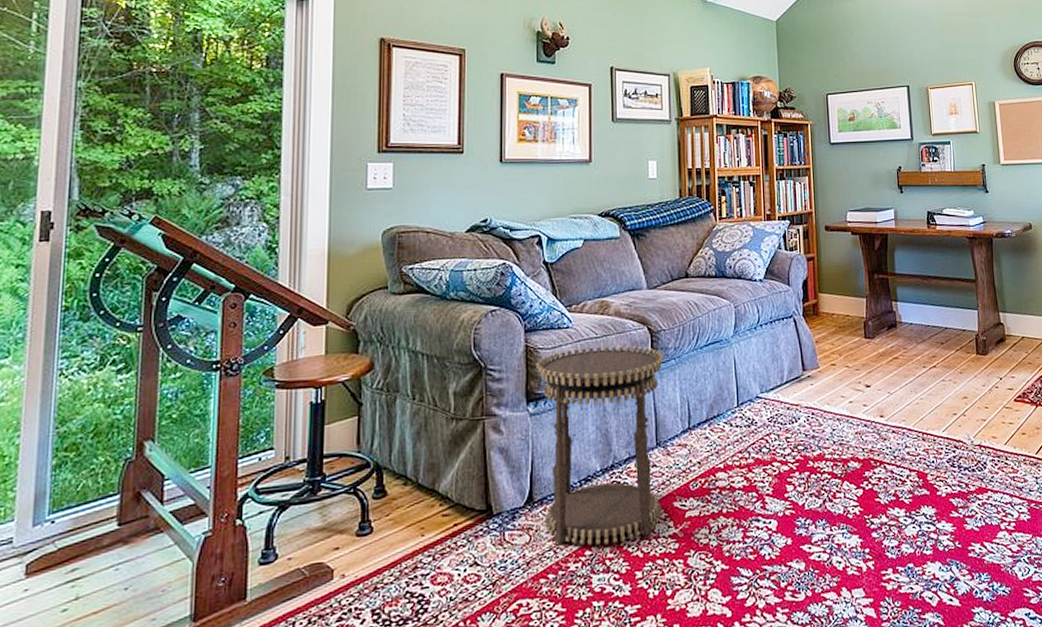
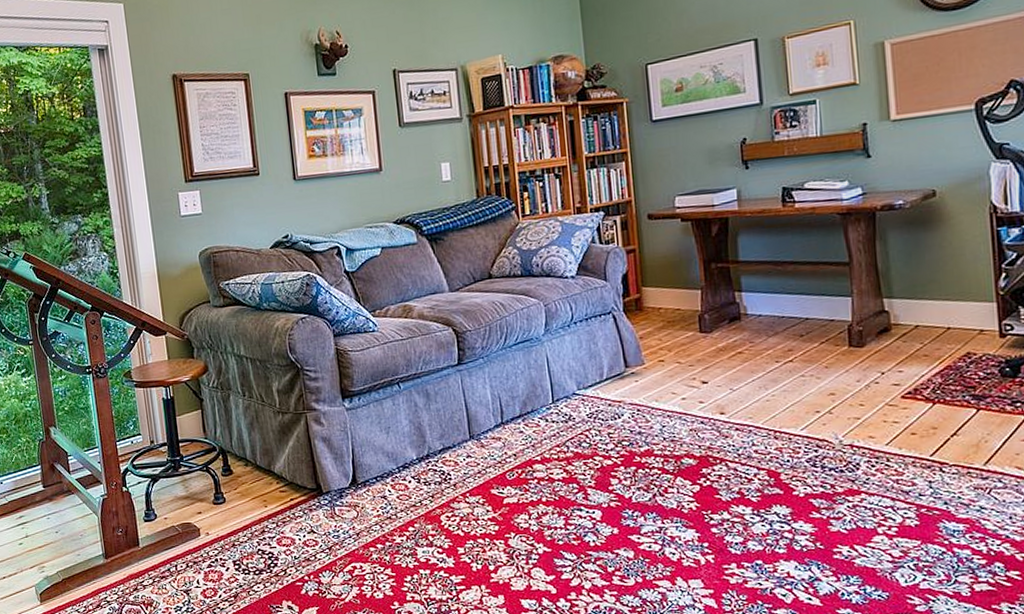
side table: present [536,345,665,545] -> none [347,345,480,523]

